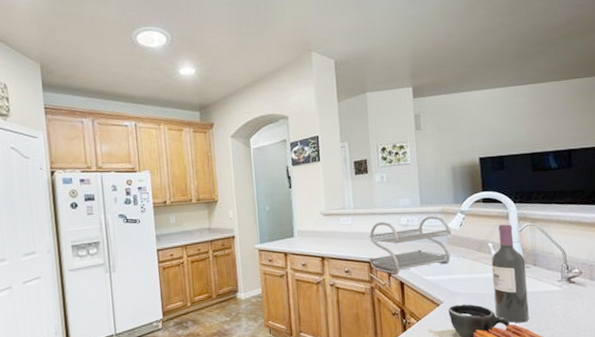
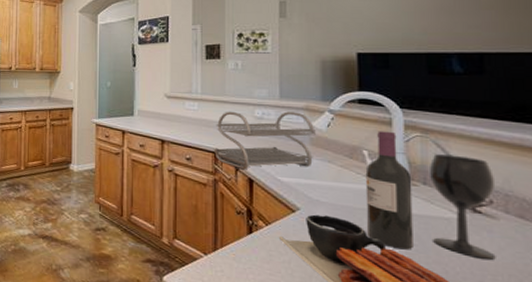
wine glass: none [537,238,586,320] -> present [428,154,496,260]

